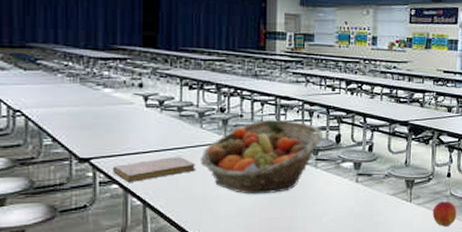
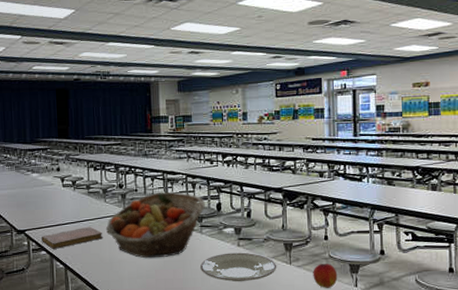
plate: none [312,189,397,221] -> present [200,252,277,282]

